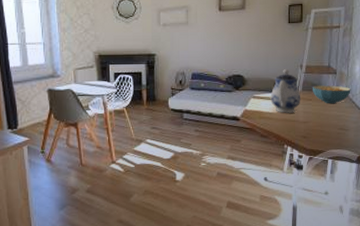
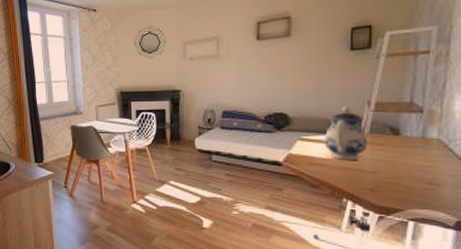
cereal bowl: present [312,85,351,104] -> none [384,127,447,151]

